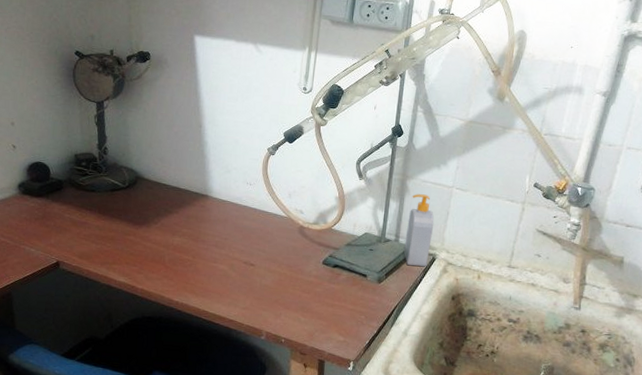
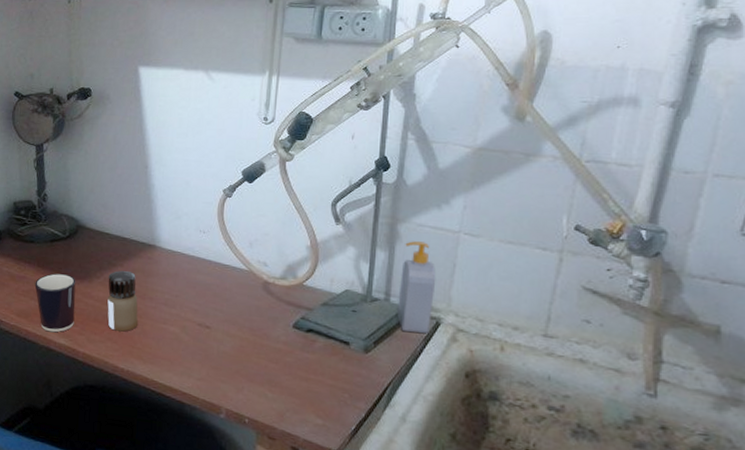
mug: none [96,219,135,272] -> present [35,273,76,333]
bottle: none [164,217,192,270] -> present [107,270,138,332]

